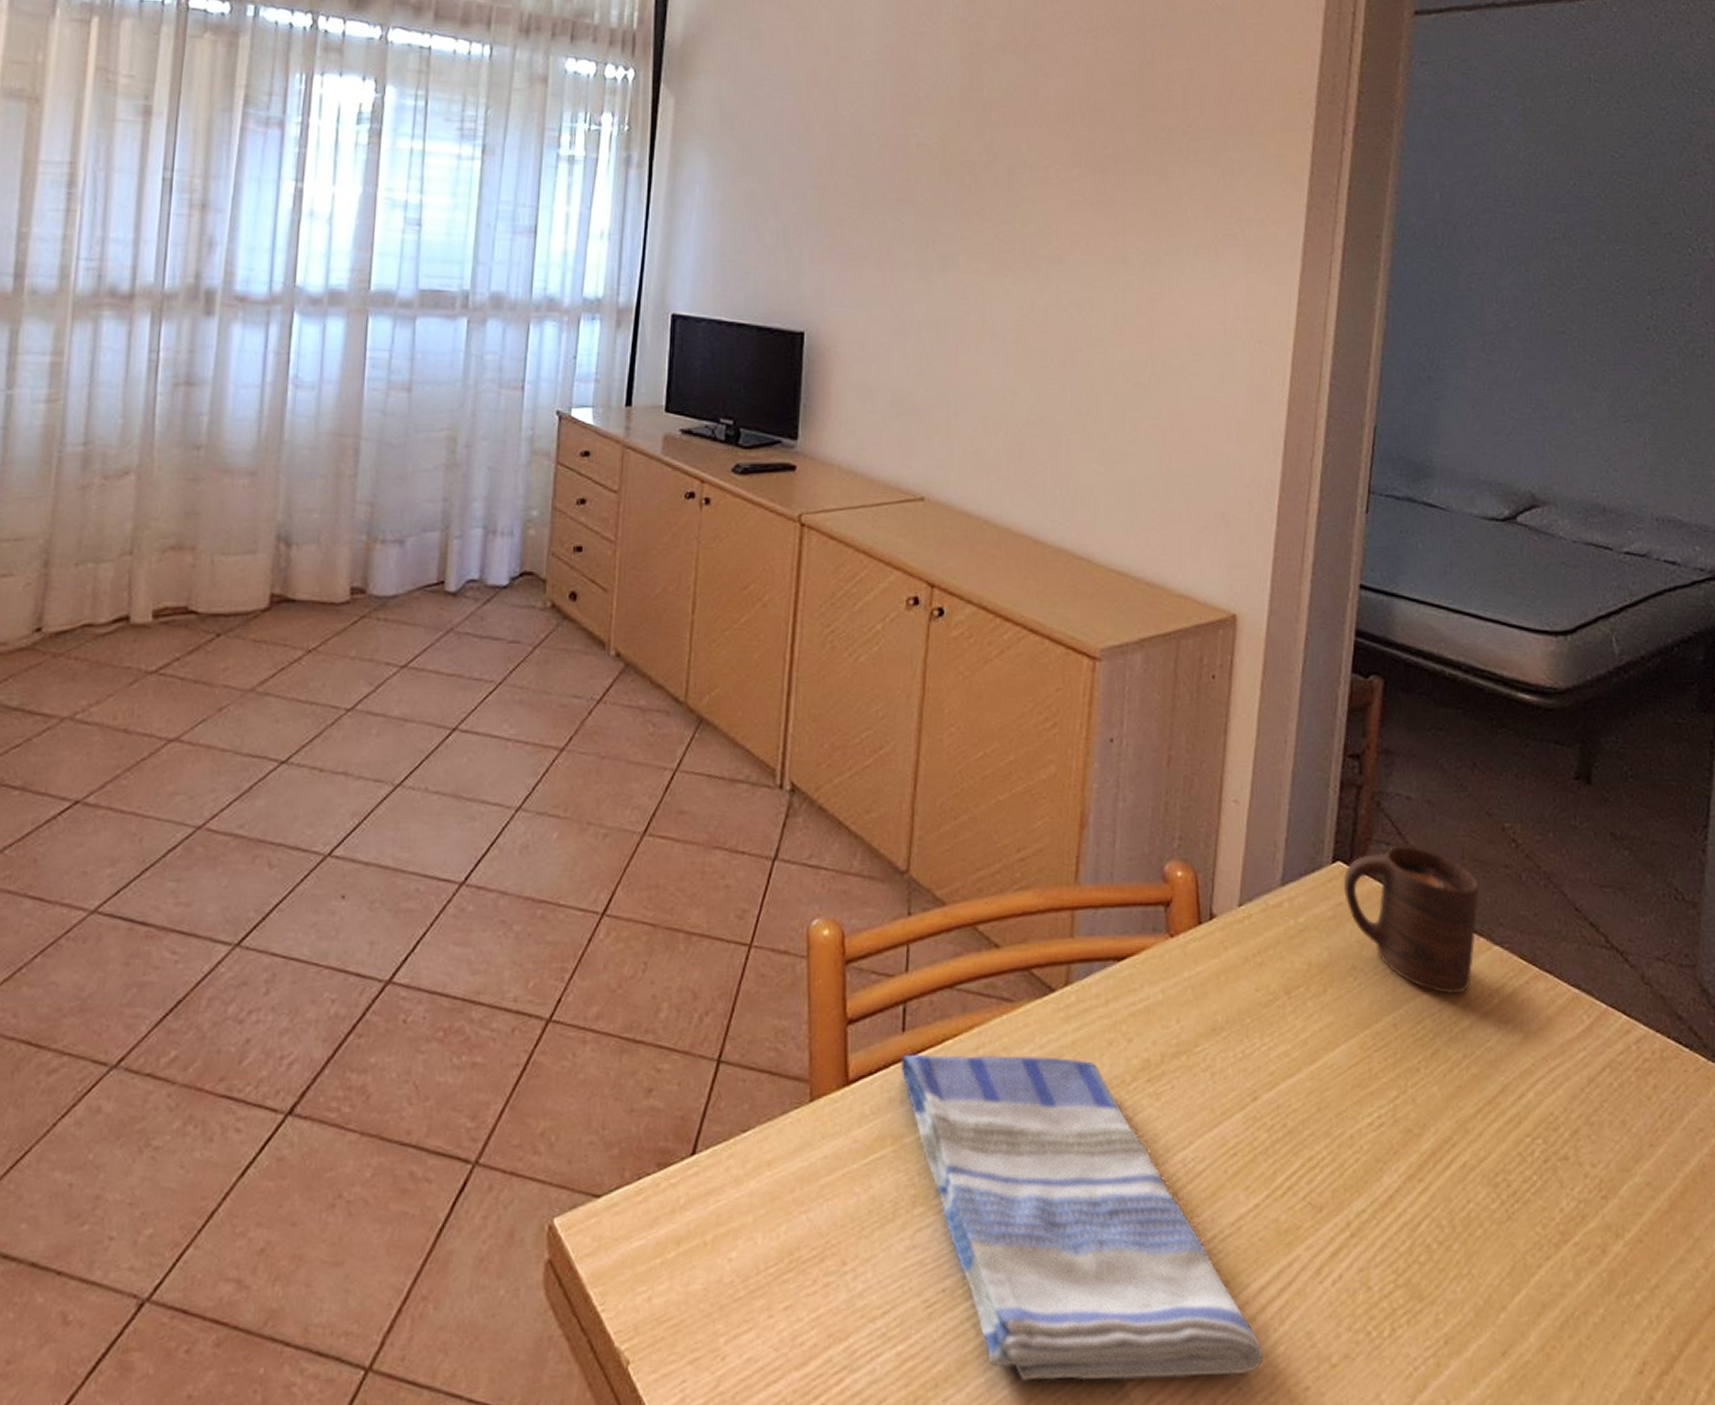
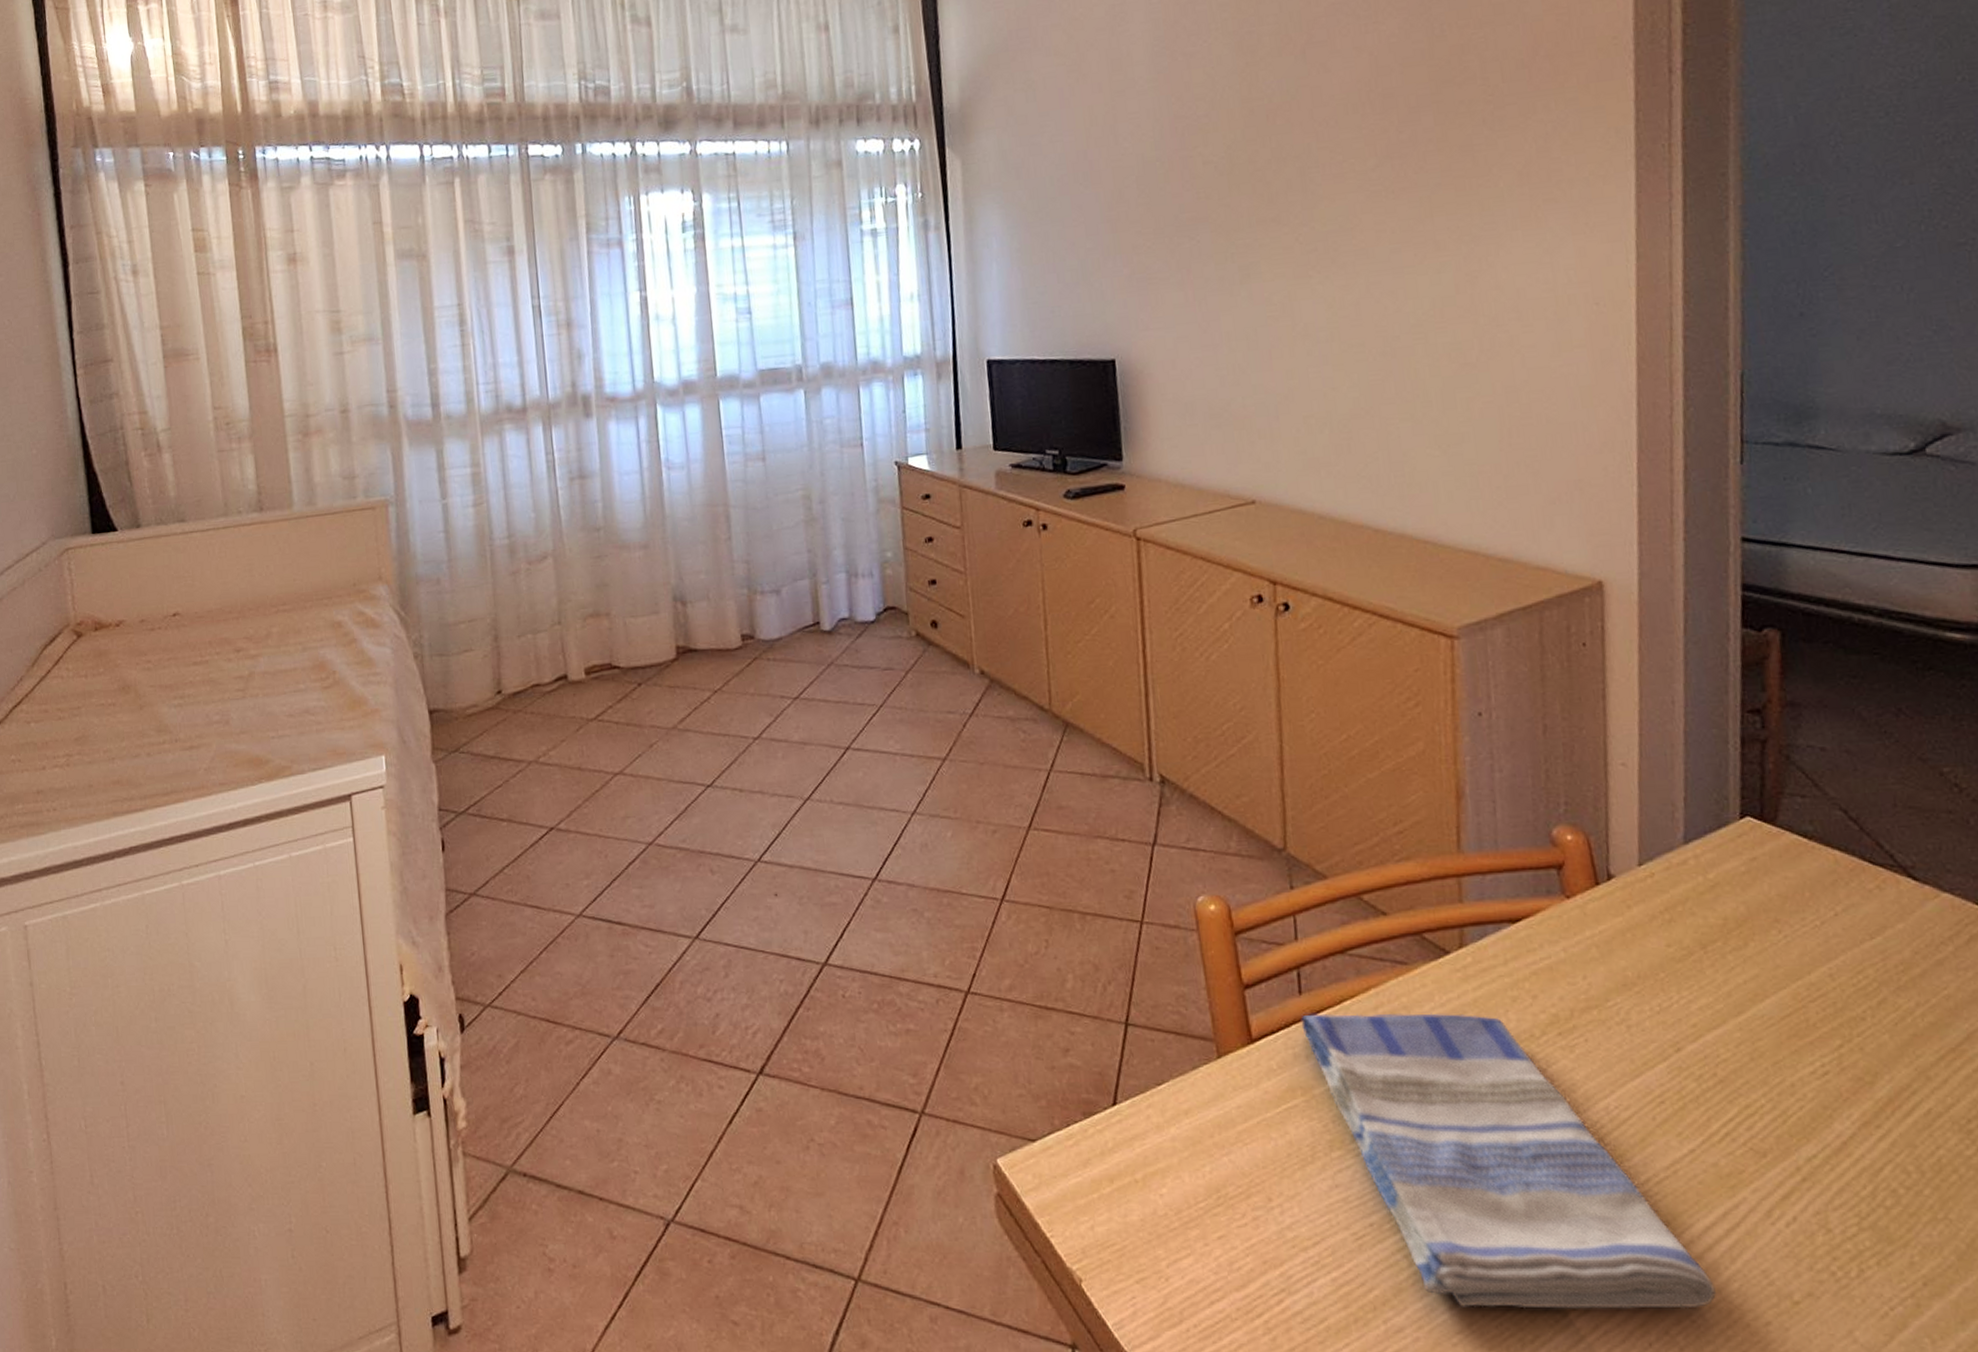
cup: present [1343,845,1479,994] -> none [1754,796,1919,943]

